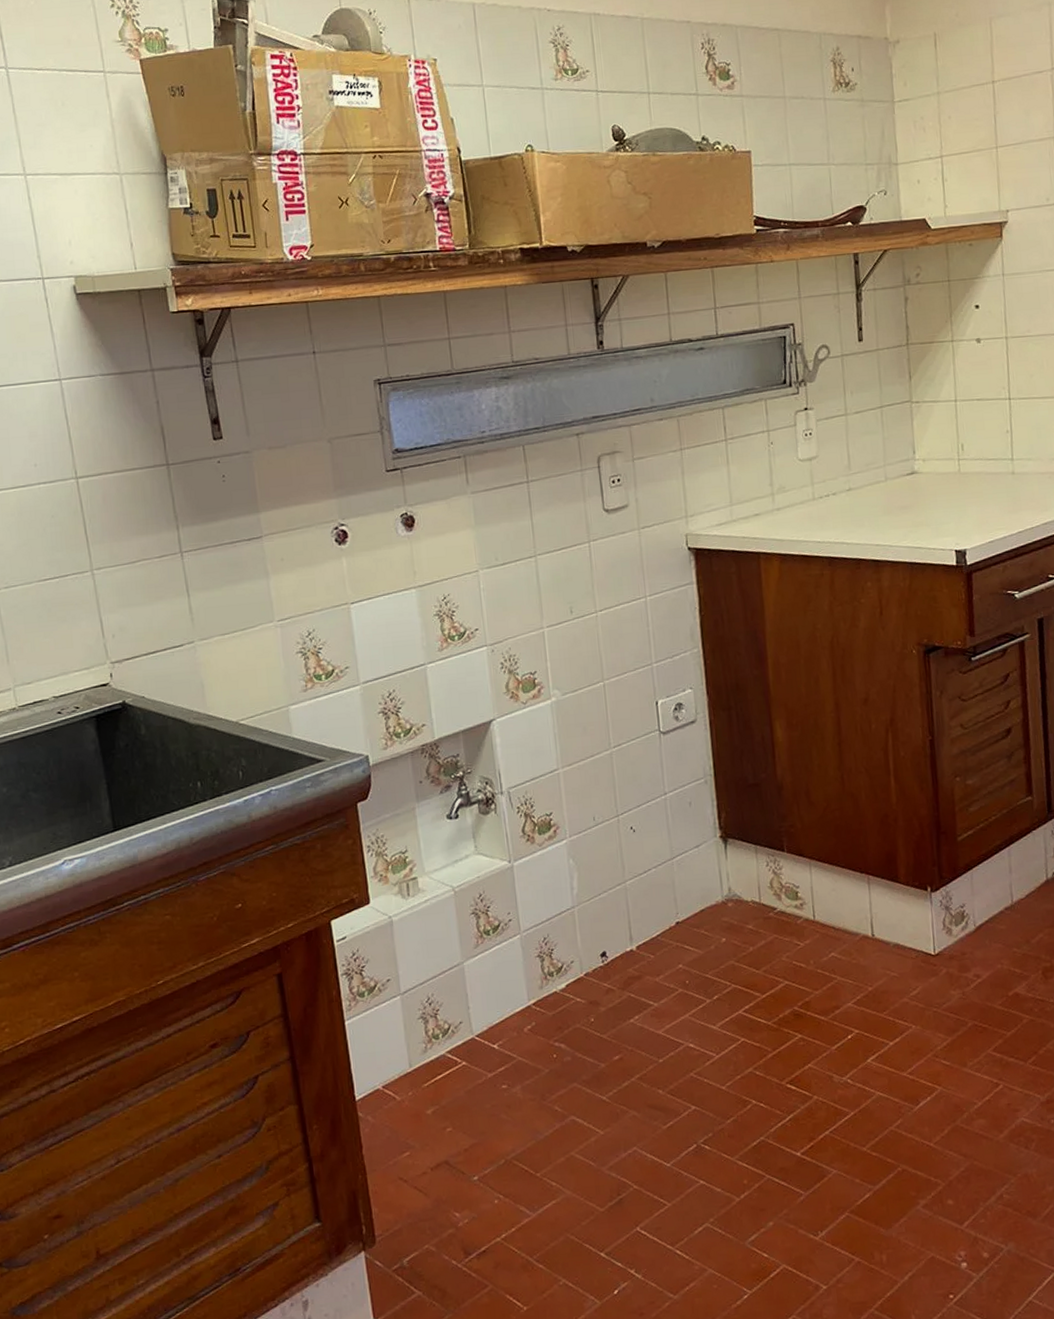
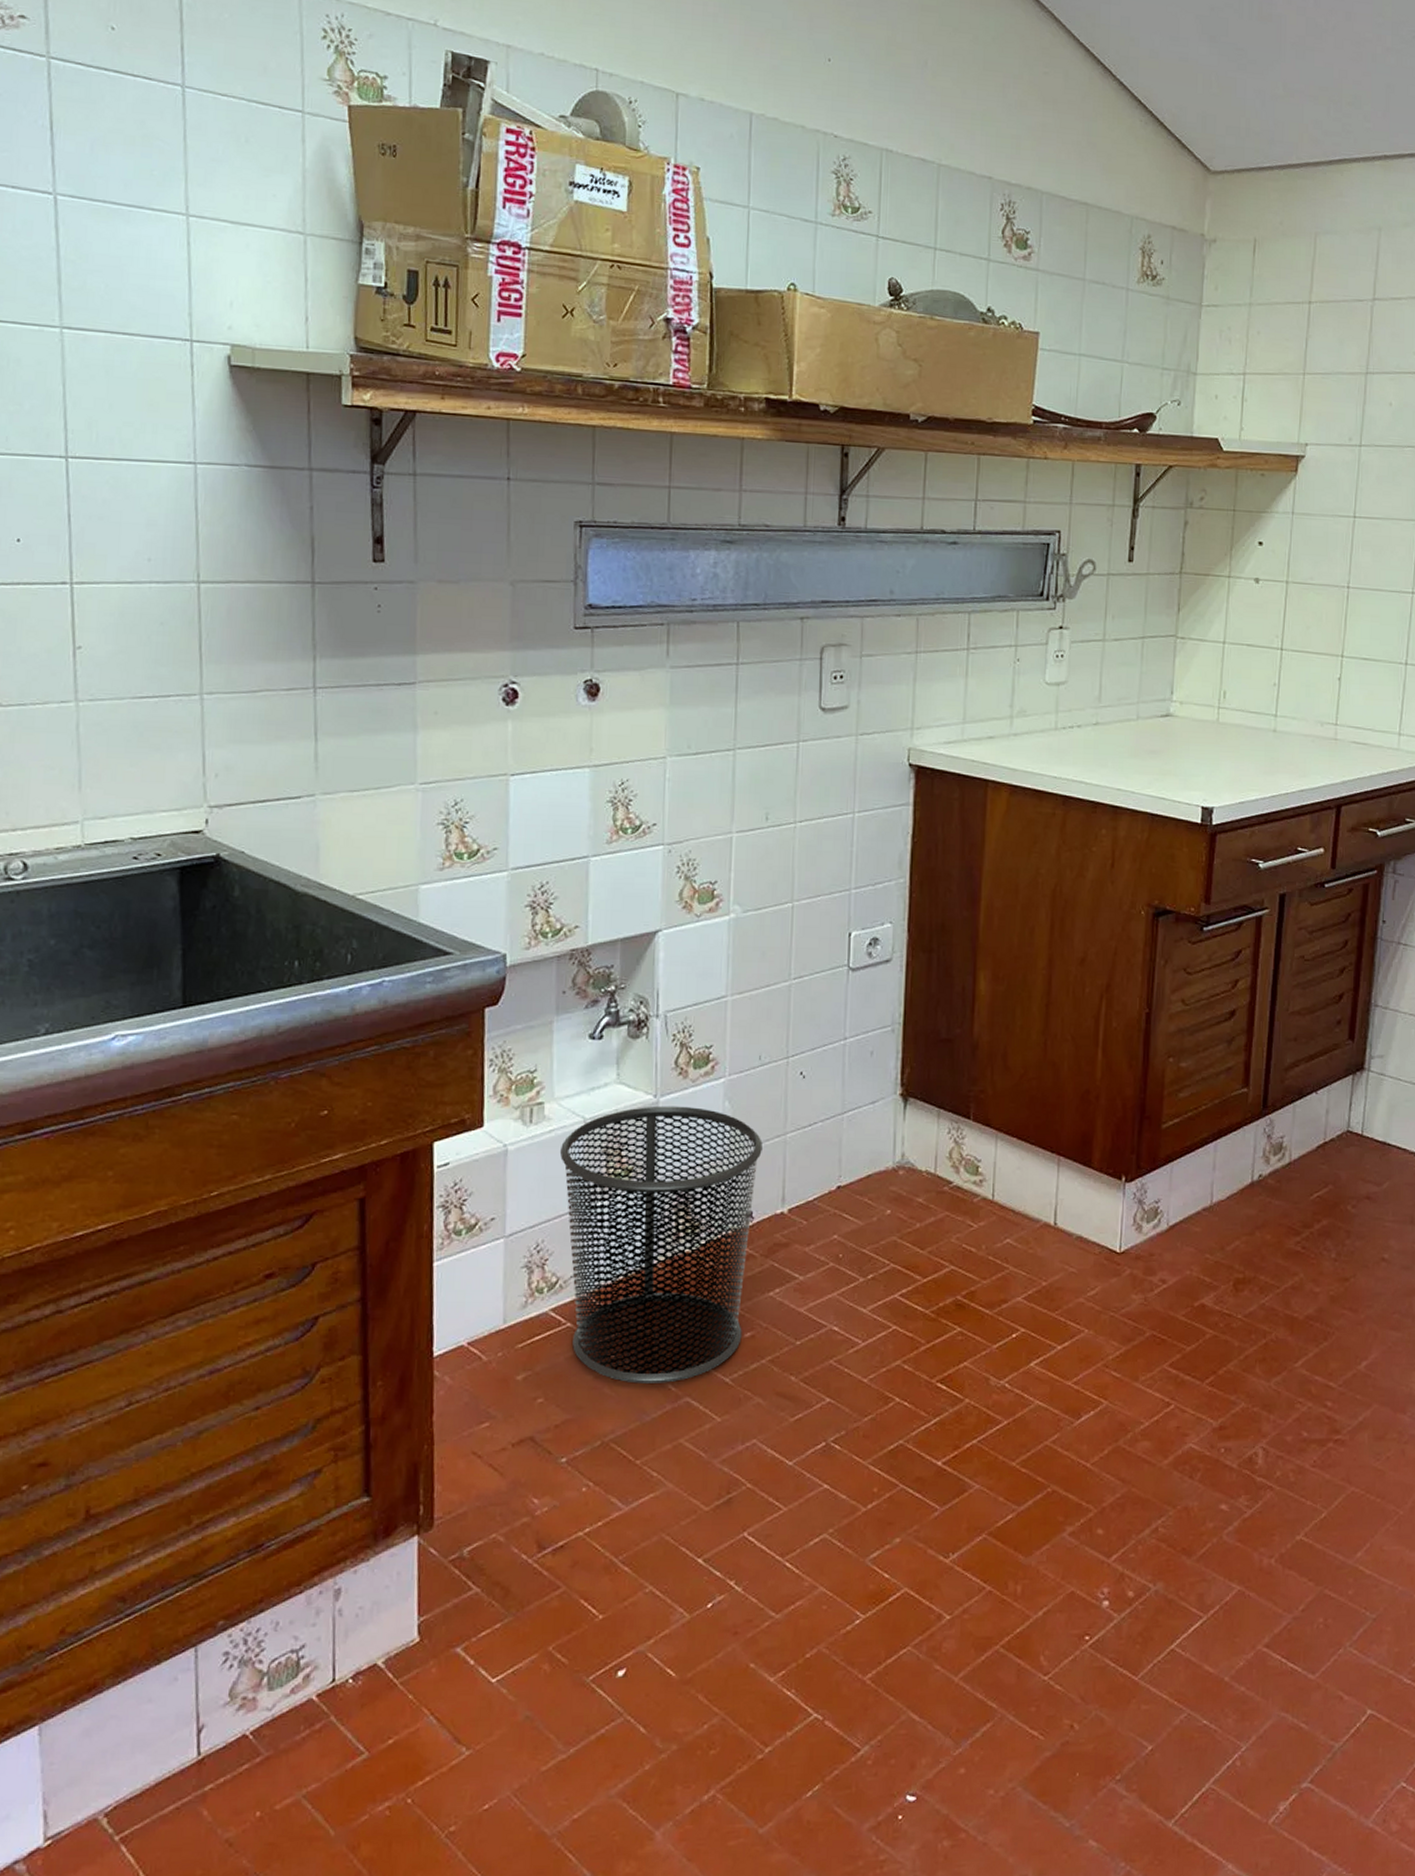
waste bin: none [435,867,612,1108] -> present [559,1106,763,1384]

